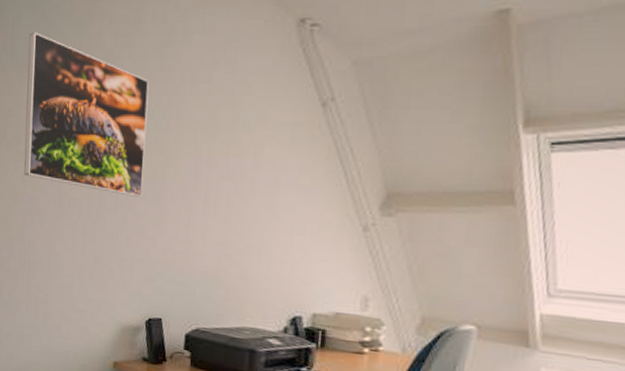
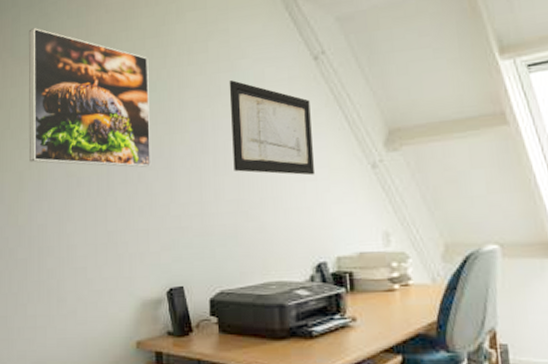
wall art: none [223,118,311,229] -> present [229,80,316,176]

